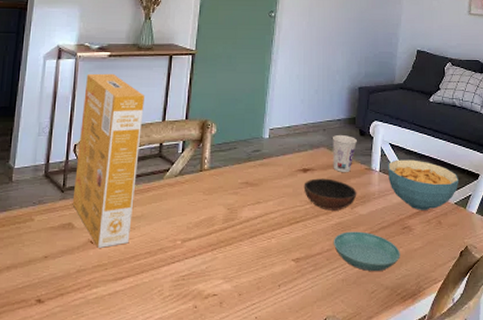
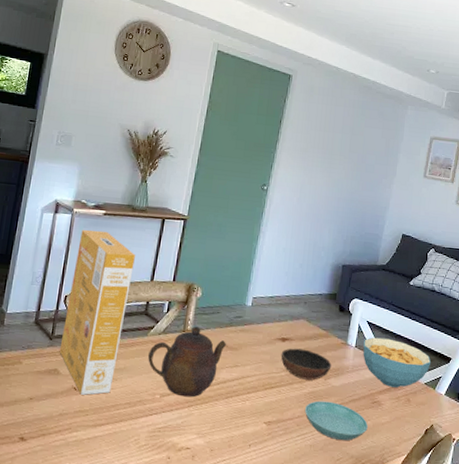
teapot: none [166,164,247,240] -> present [148,326,227,397]
cup: present [333,135,357,172] -> none [310,309,336,345]

